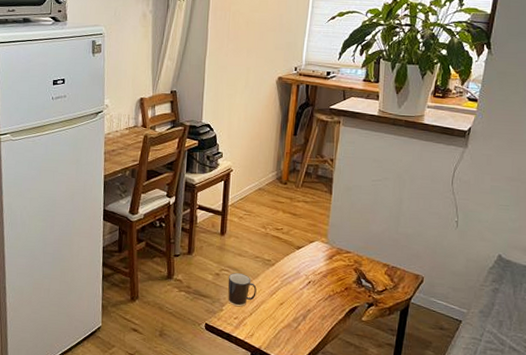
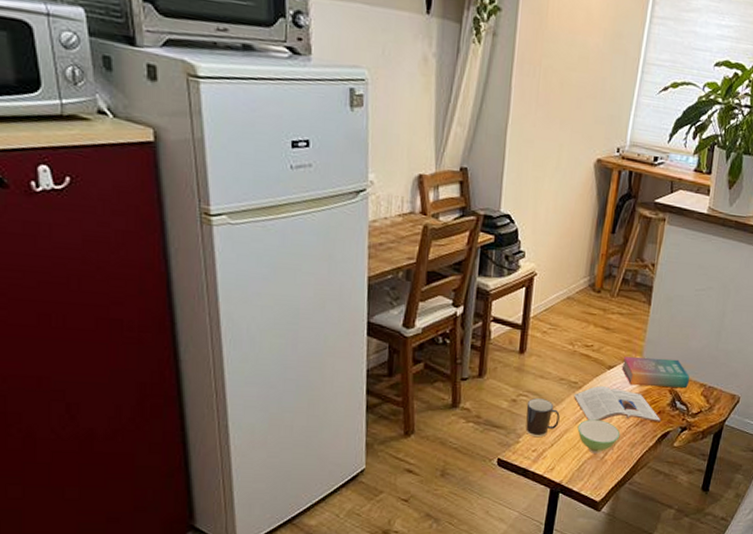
magazine: none [268,264,348,298] -> present [574,386,661,423]
bowl: none [272,292,311,325] -> present [577,419,621,455]
book: none [309,238,372,267] -> present [621,356,690,388]

